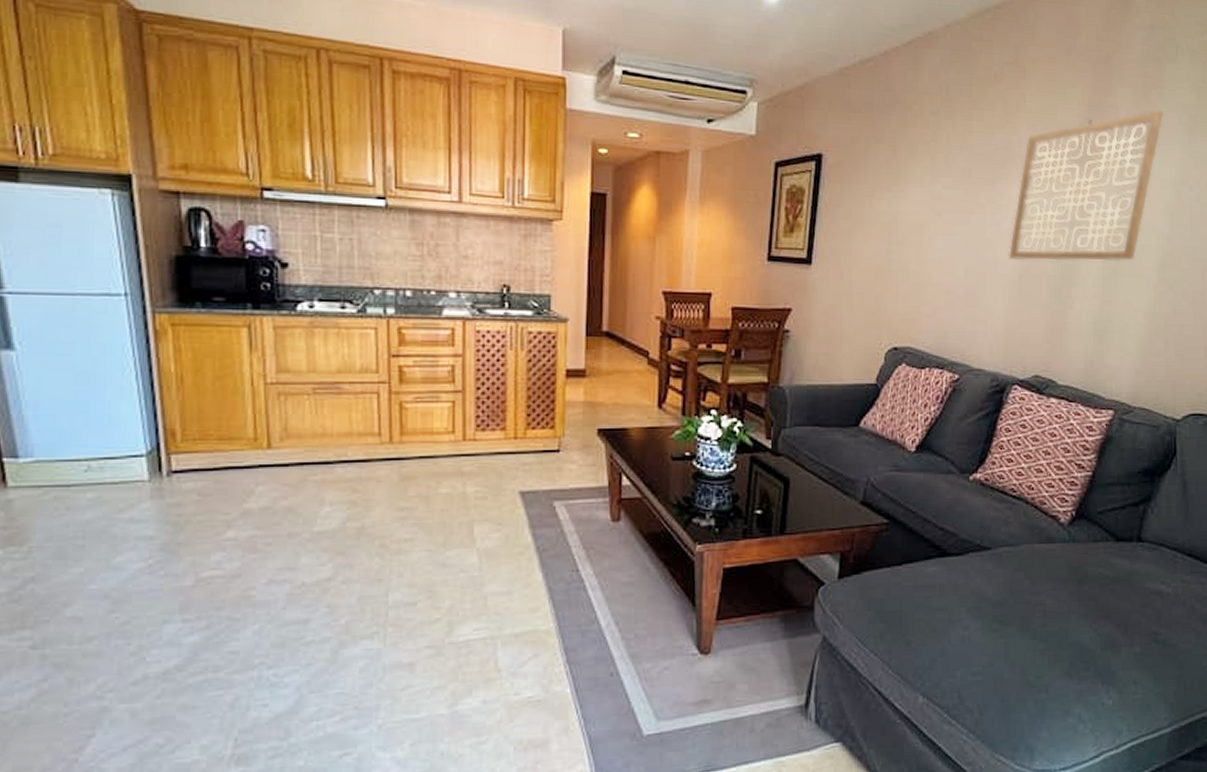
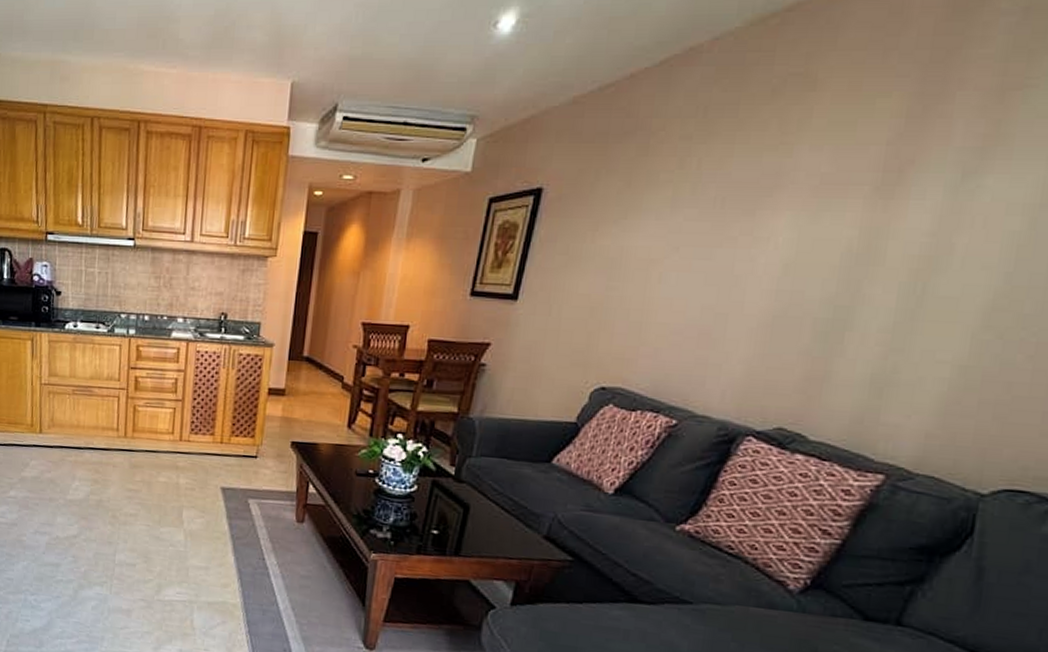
wall art: present [1008,110,1164,261] -> none [760,115,1028,303]

